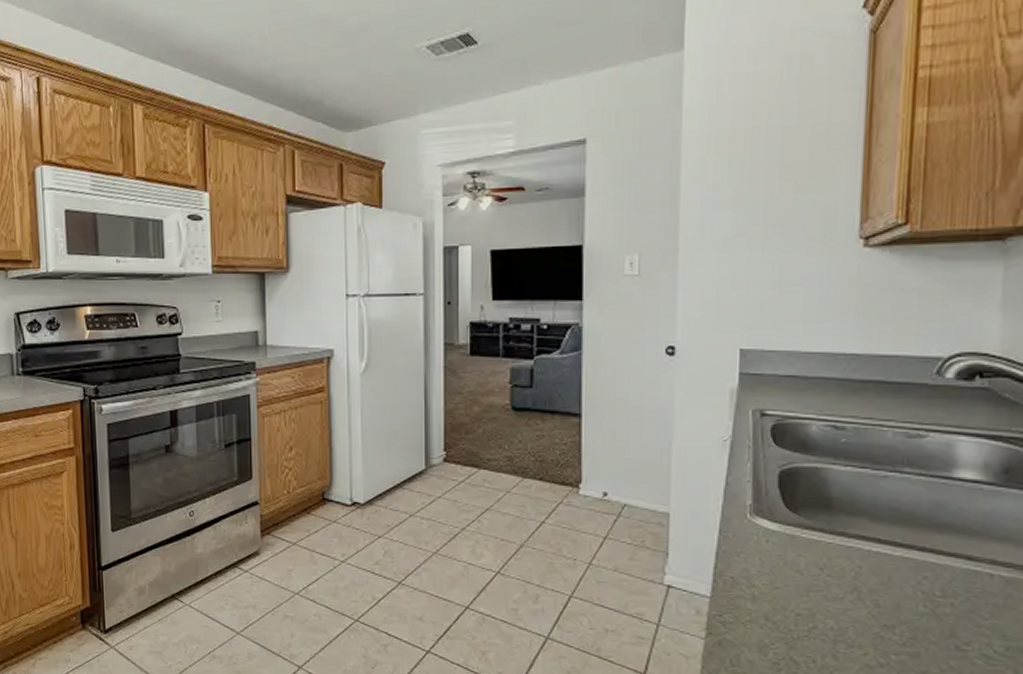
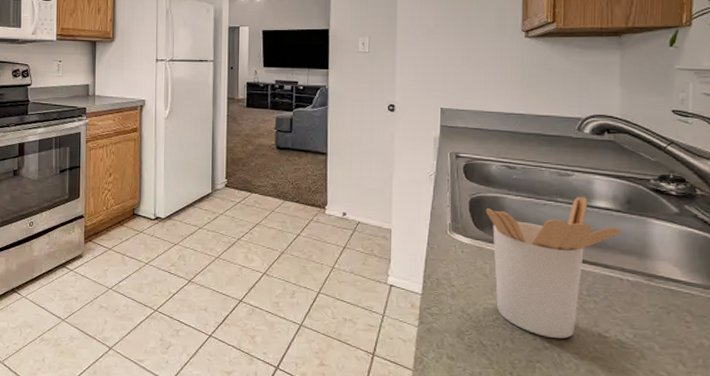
utensil holder: none [801,465,996,653] -> present [485,197,622,339]

